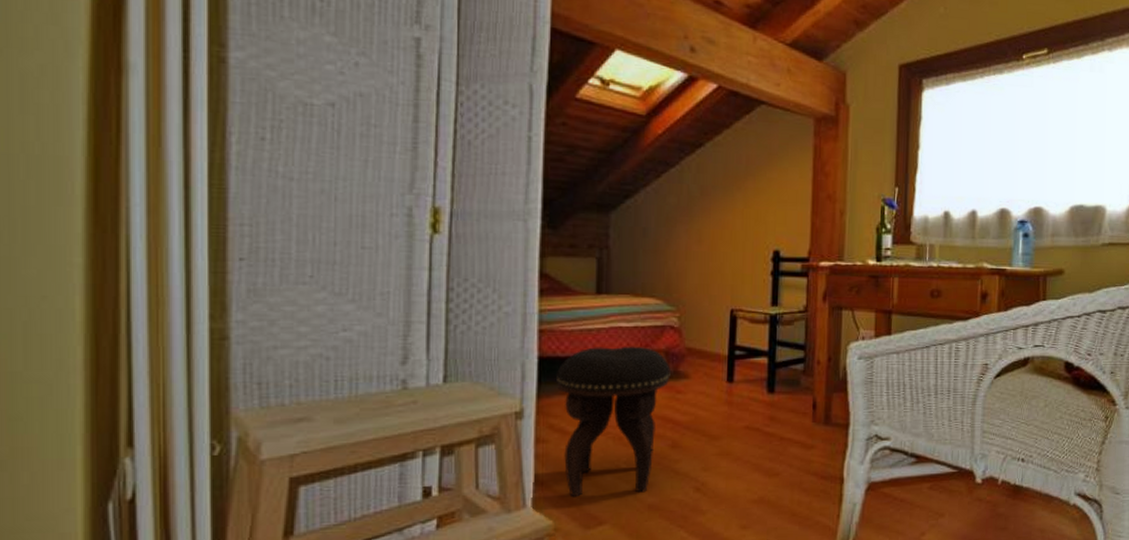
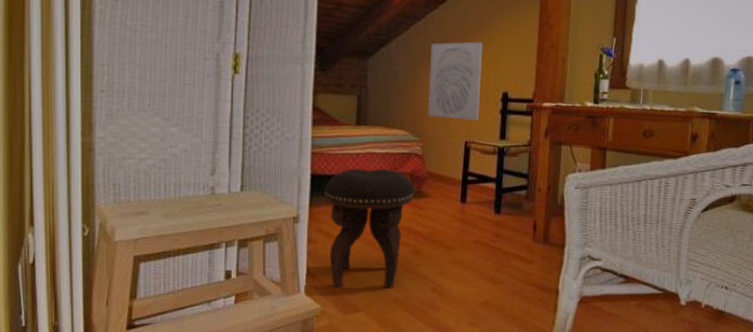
wall art: none [685,192,748,285] -> present [428,42,482,121]

